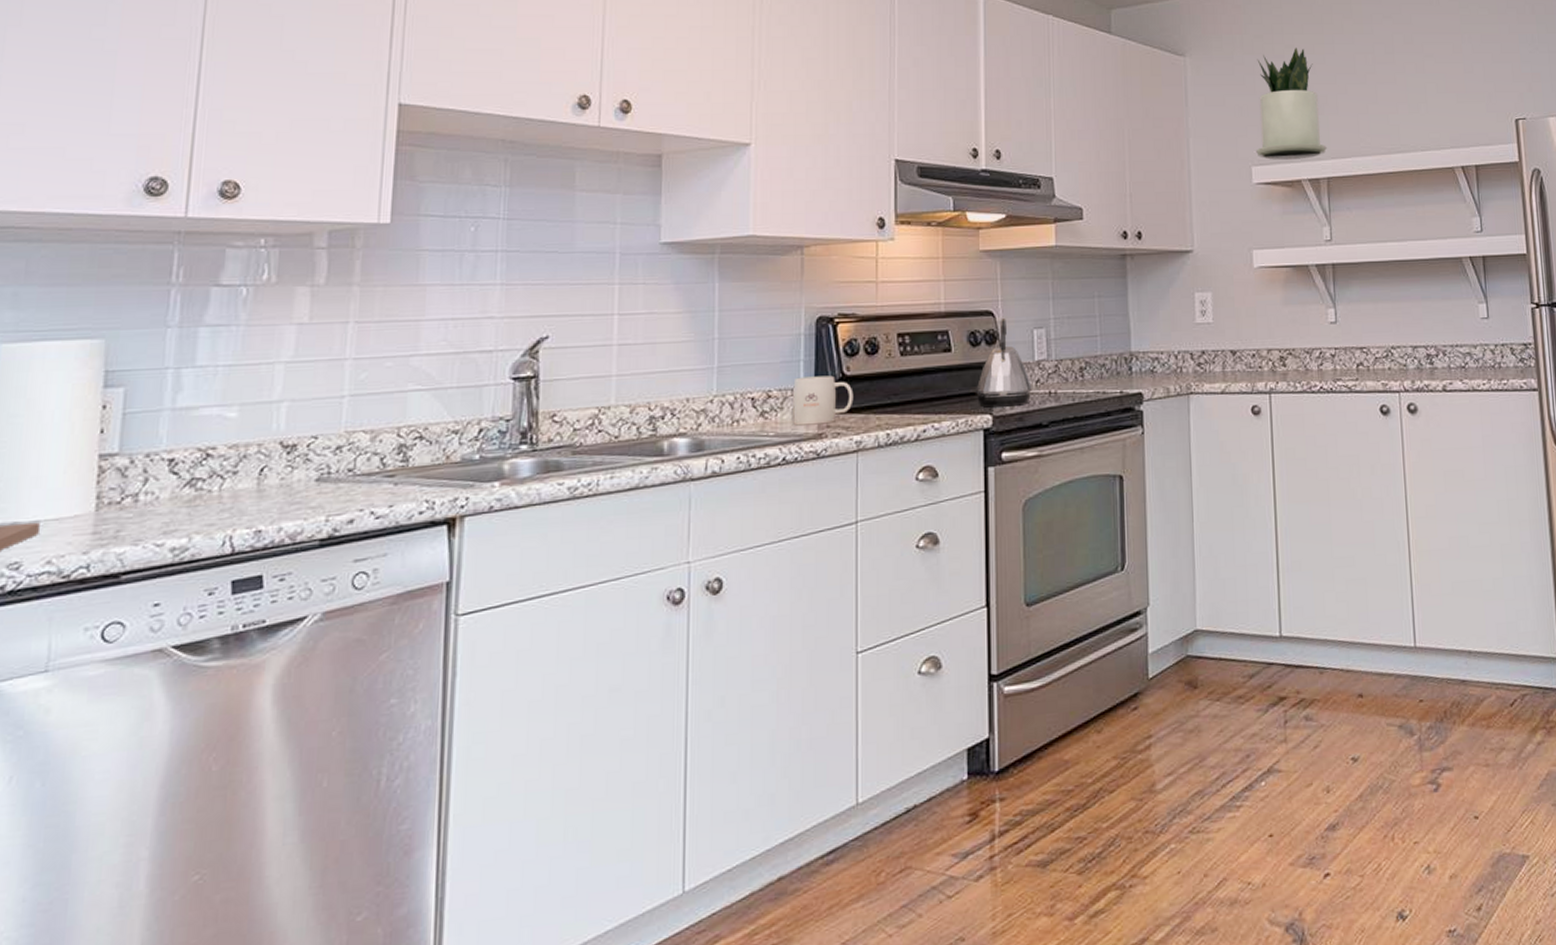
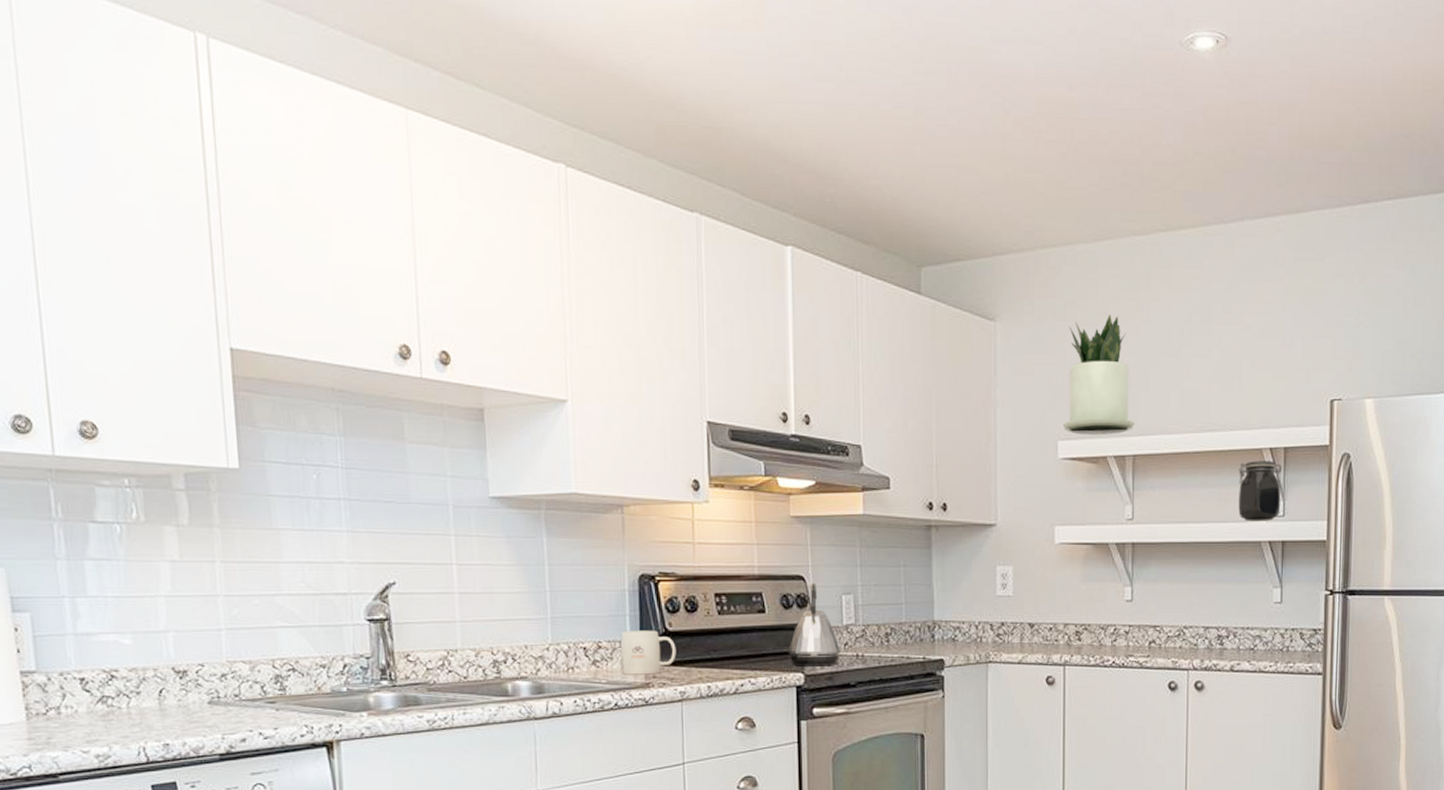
jar: none [1432,178,1478,238] -> present [1238,461,1282,521]

